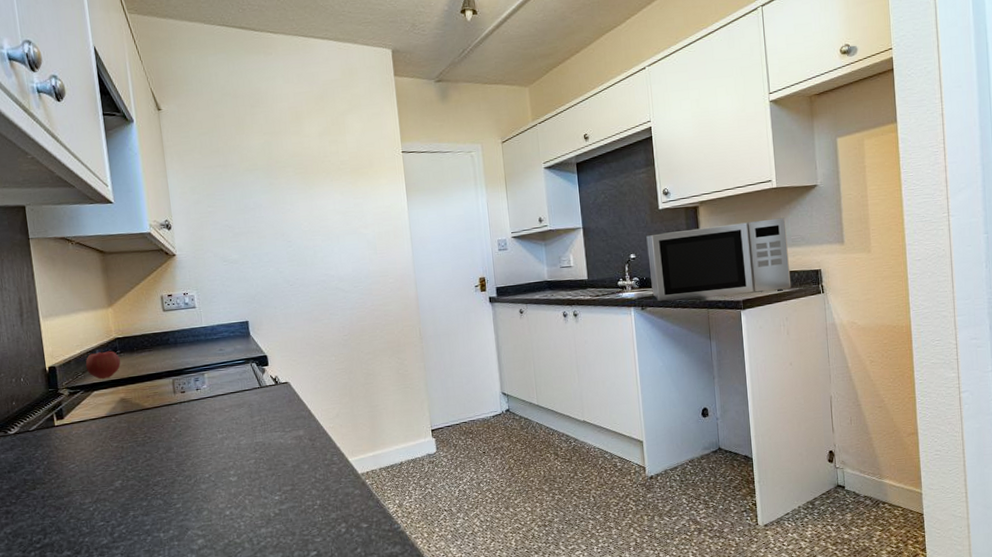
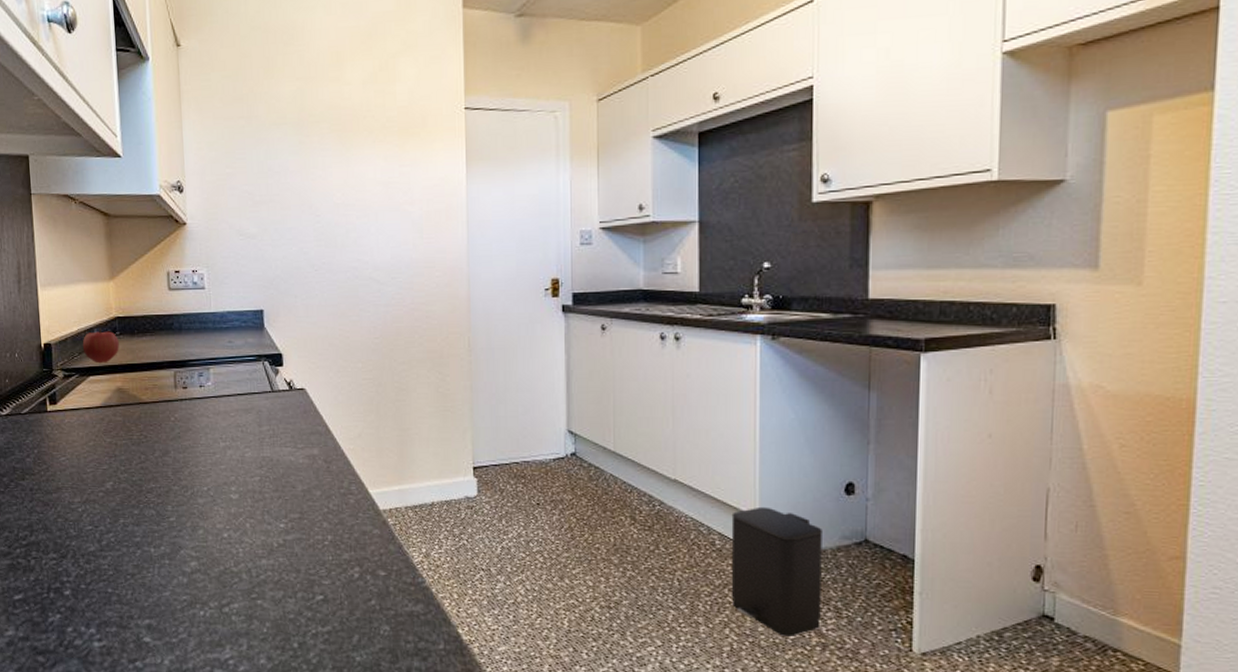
pedal bin: none [626,433,695,528] -> present [731,506,822,637]
microwave: present [646,217,792,302] -> none [789,225,1007,331]

